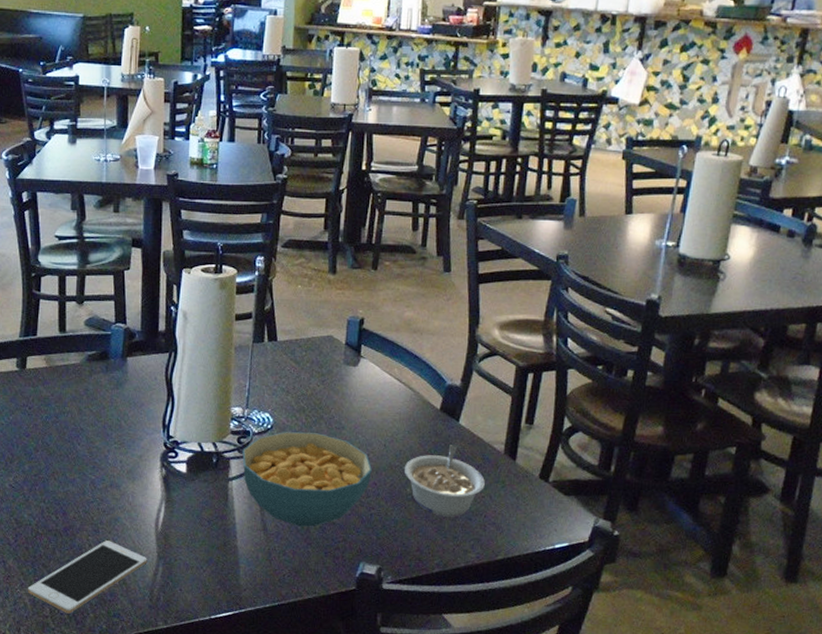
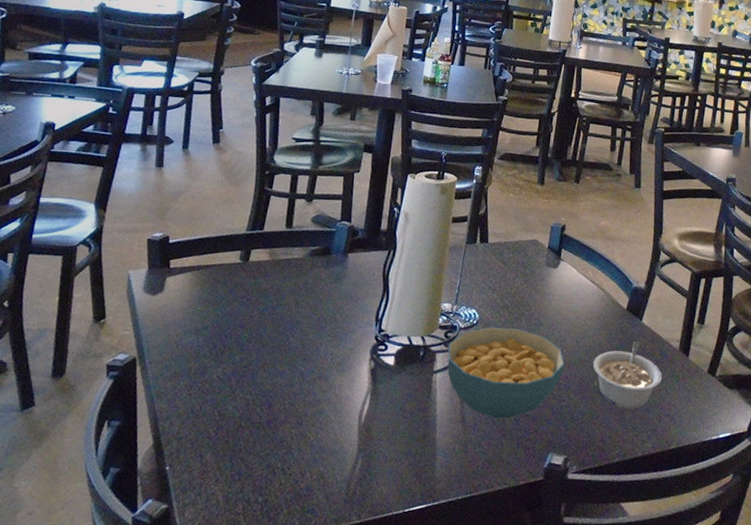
cell phone: present [27,540,147,614] -> none [221,433,348,510]

